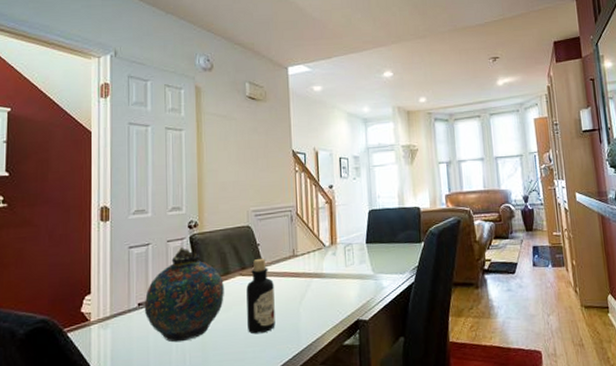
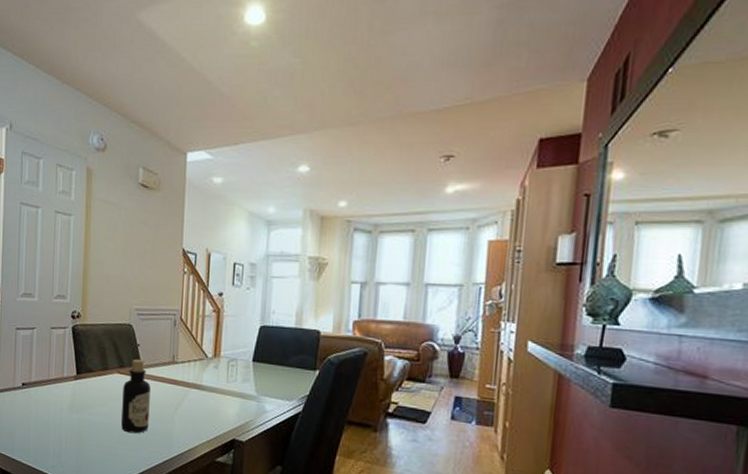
snuff bottle: present [144,246,224,343] -> none [27,335,102,427]

